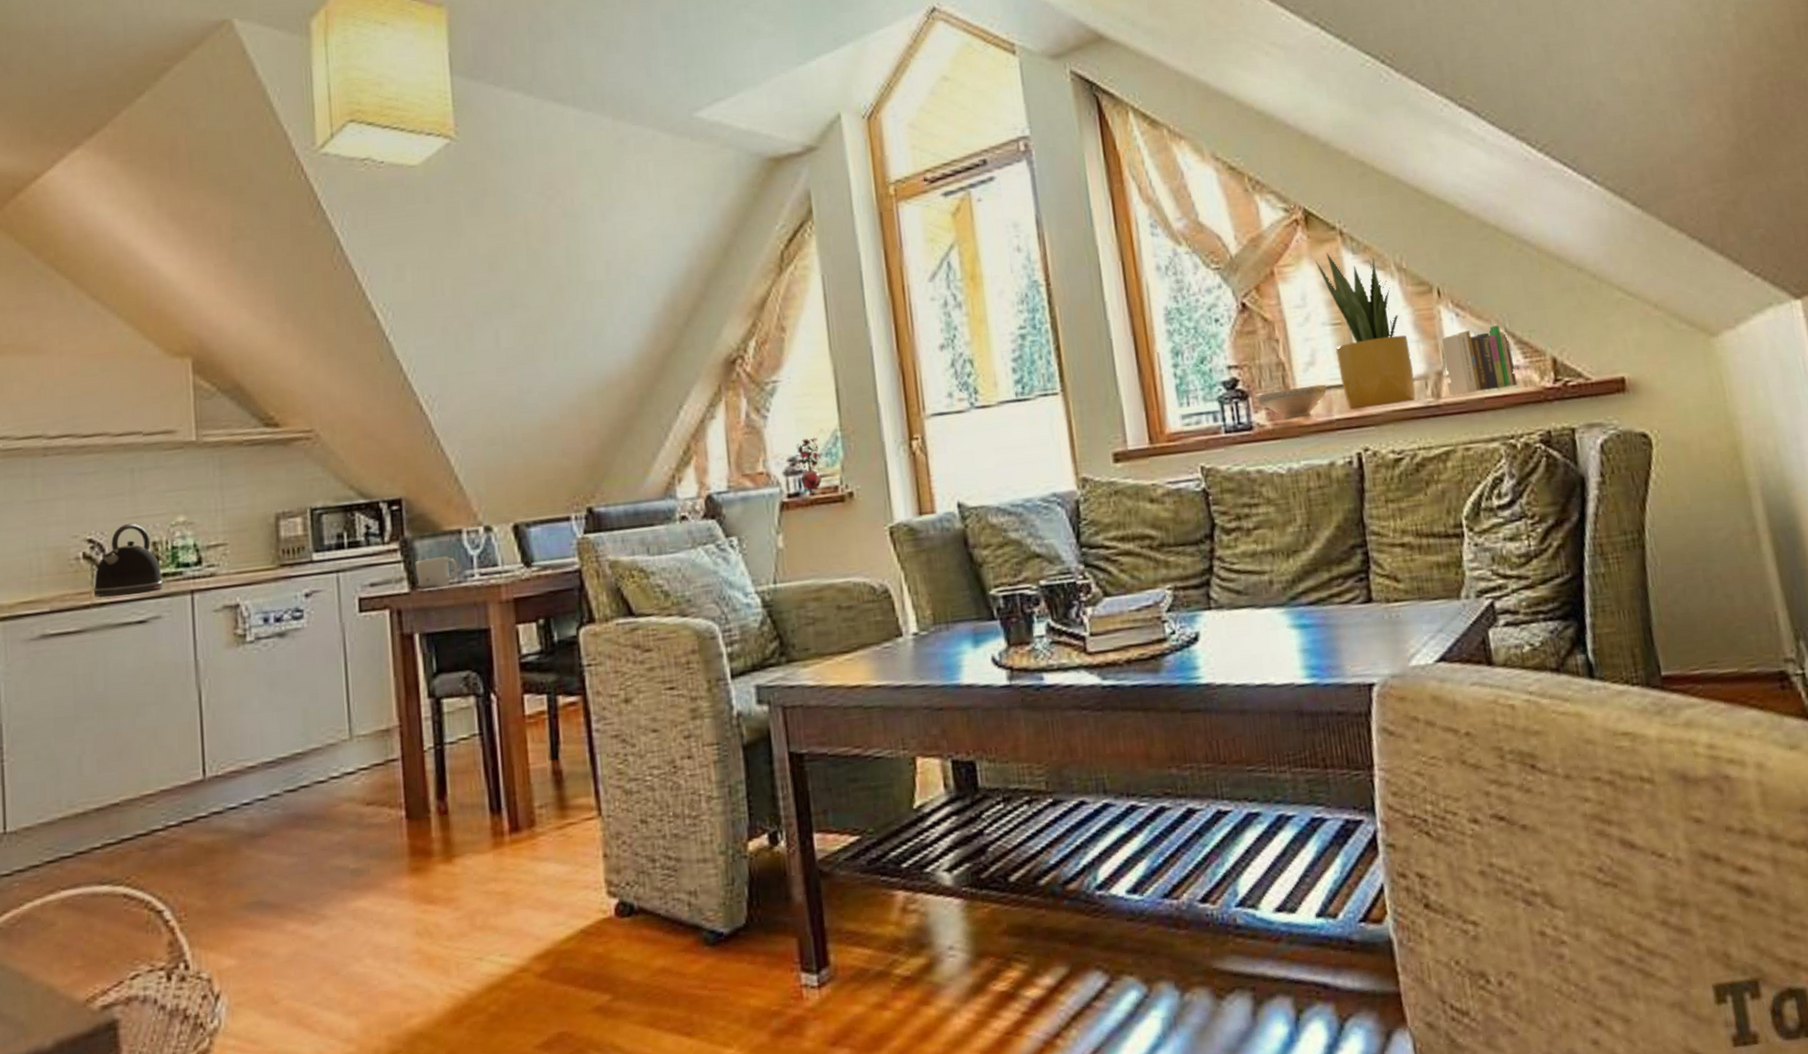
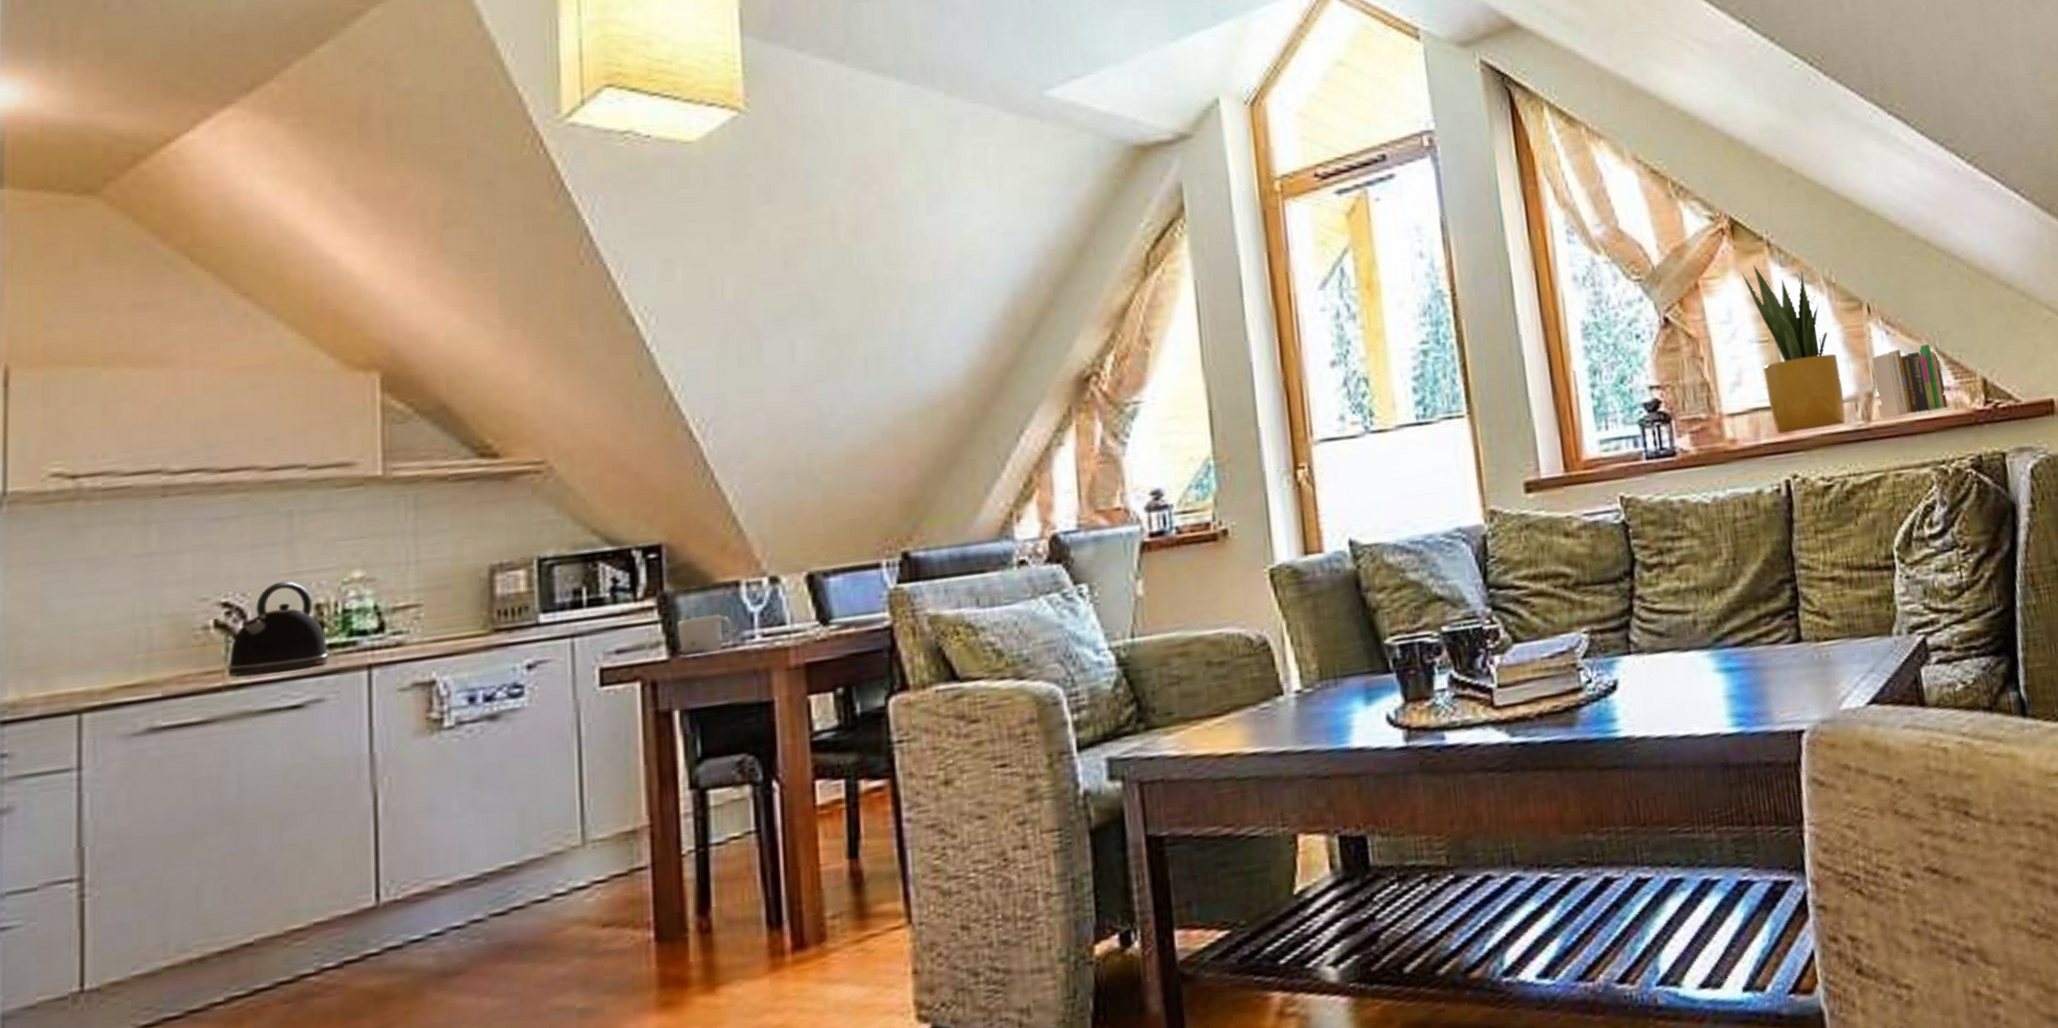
potted flower: present [792,436,822,492] -> none [1156,465,1191,530]
decorative bowl: present [1257,384,1328,420] -> none [1680,406,1755,445]

